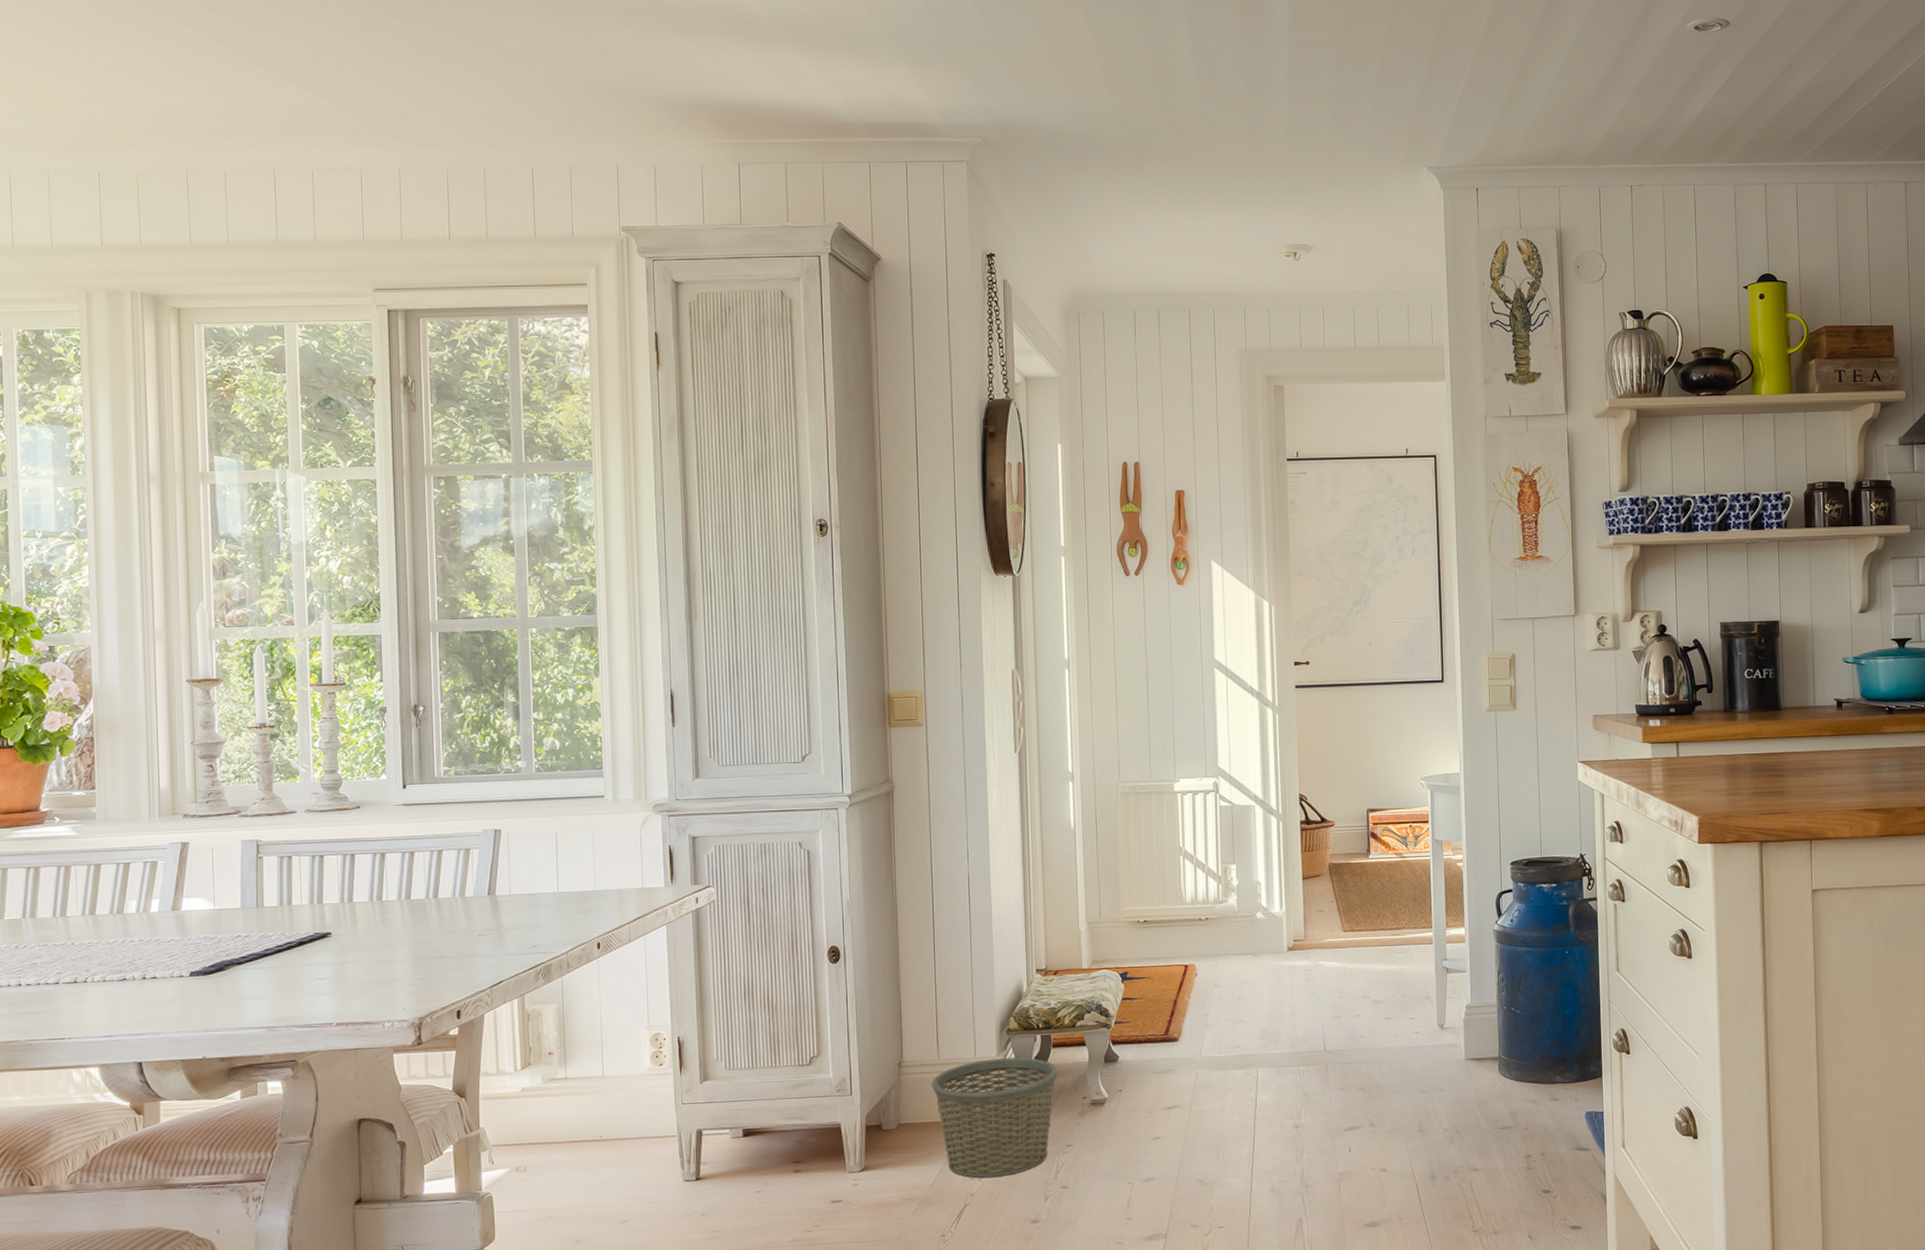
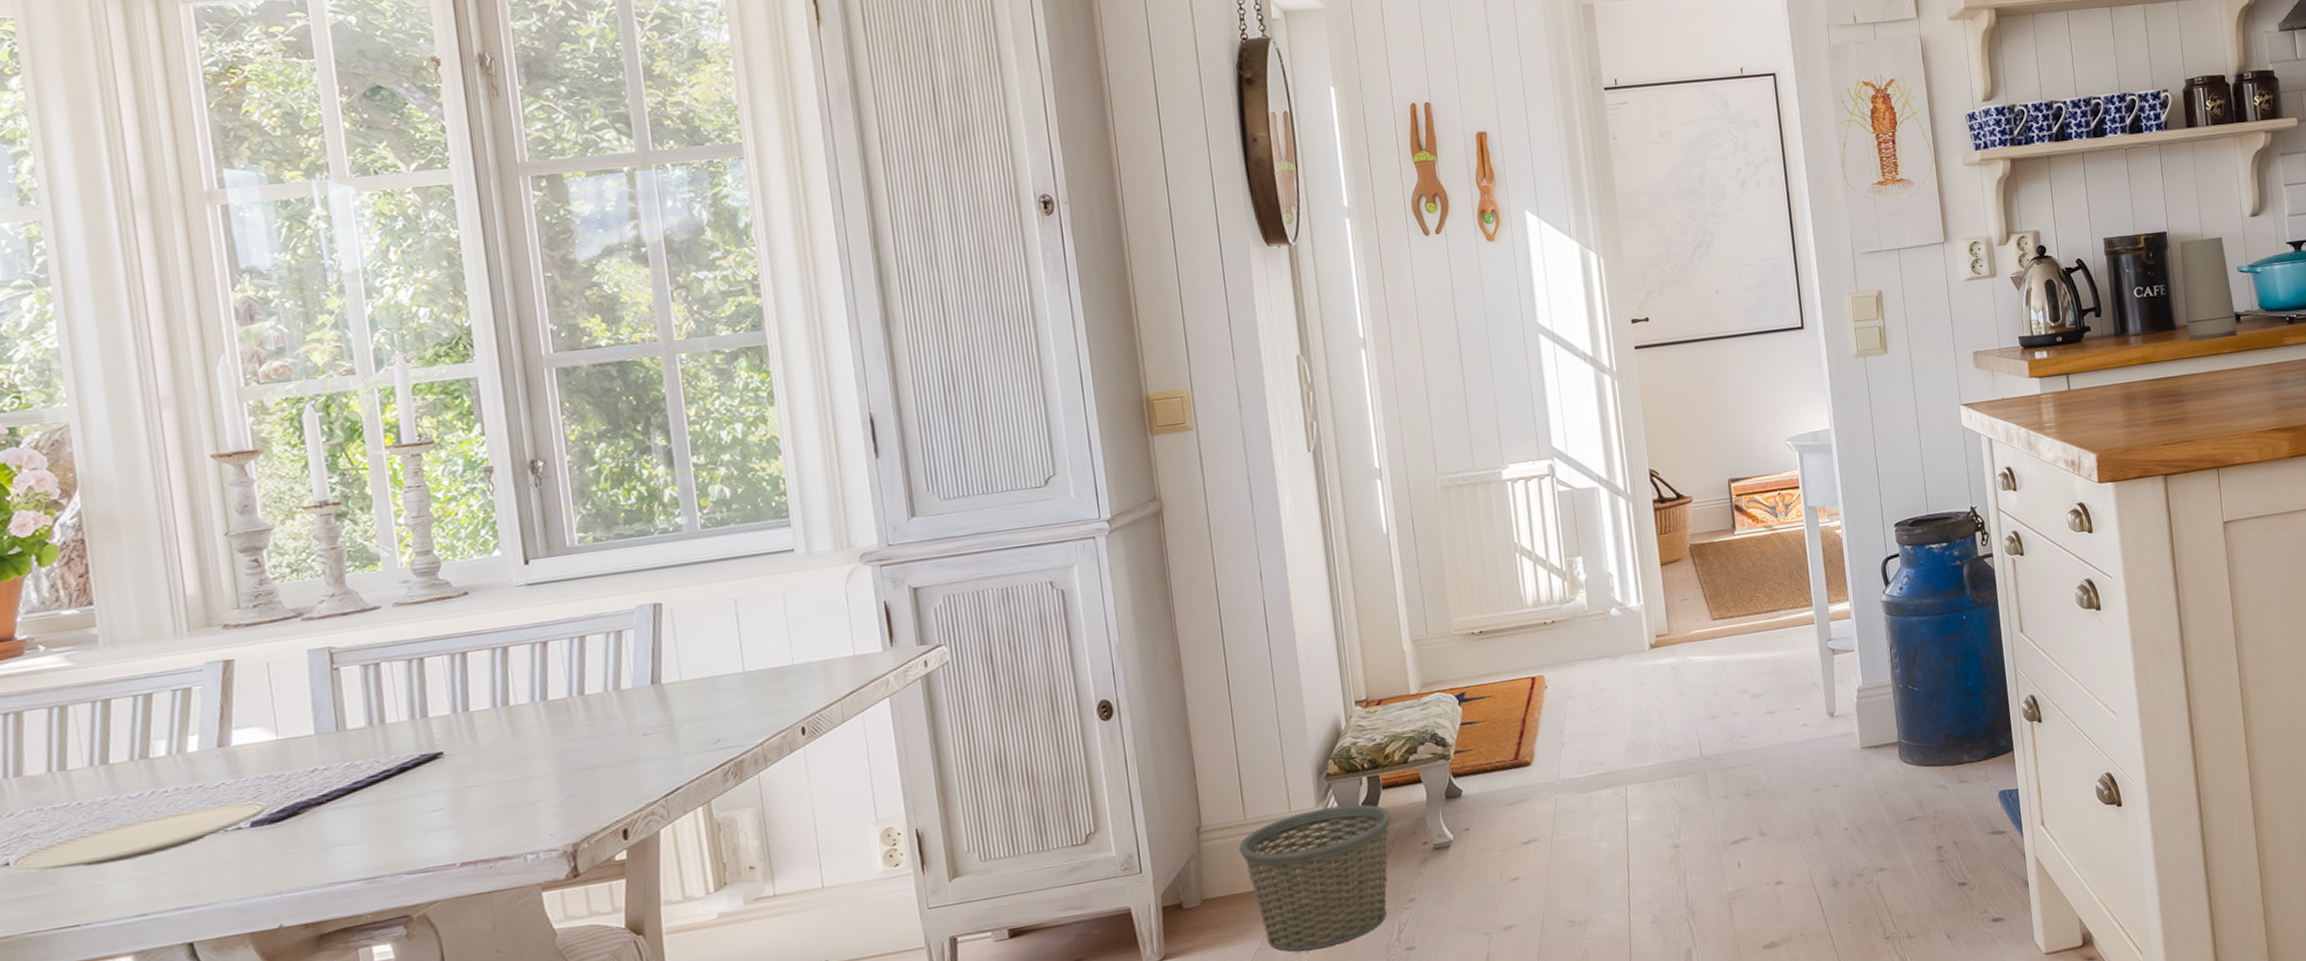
plate: none [21,955,203,994] -> present [9,800,269,872]
canister: none [1790,629,1839,724] -> present [2180,236,2239,344]

